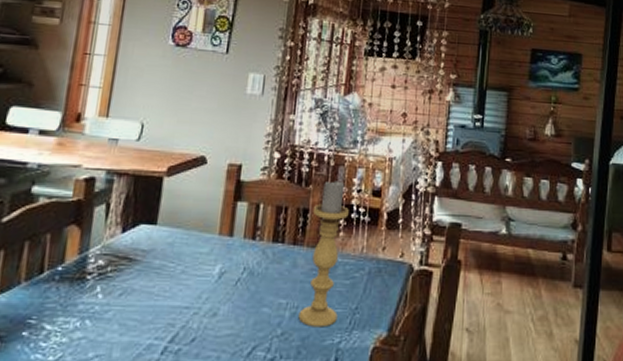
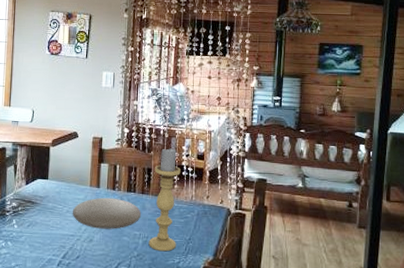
plate: none [189,250,291,297] -> present [72,197,142,229]

